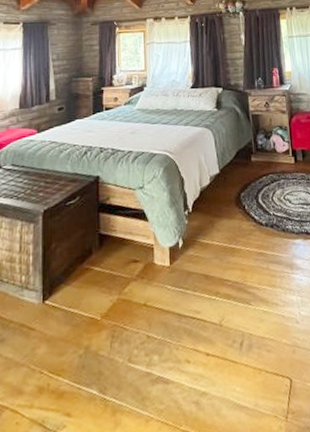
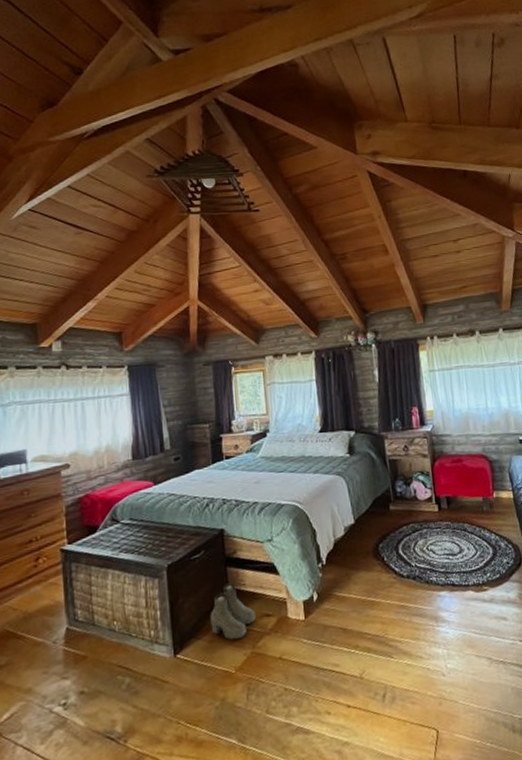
boots: none [80,228,124,286] -> present [210,583,256,641]

